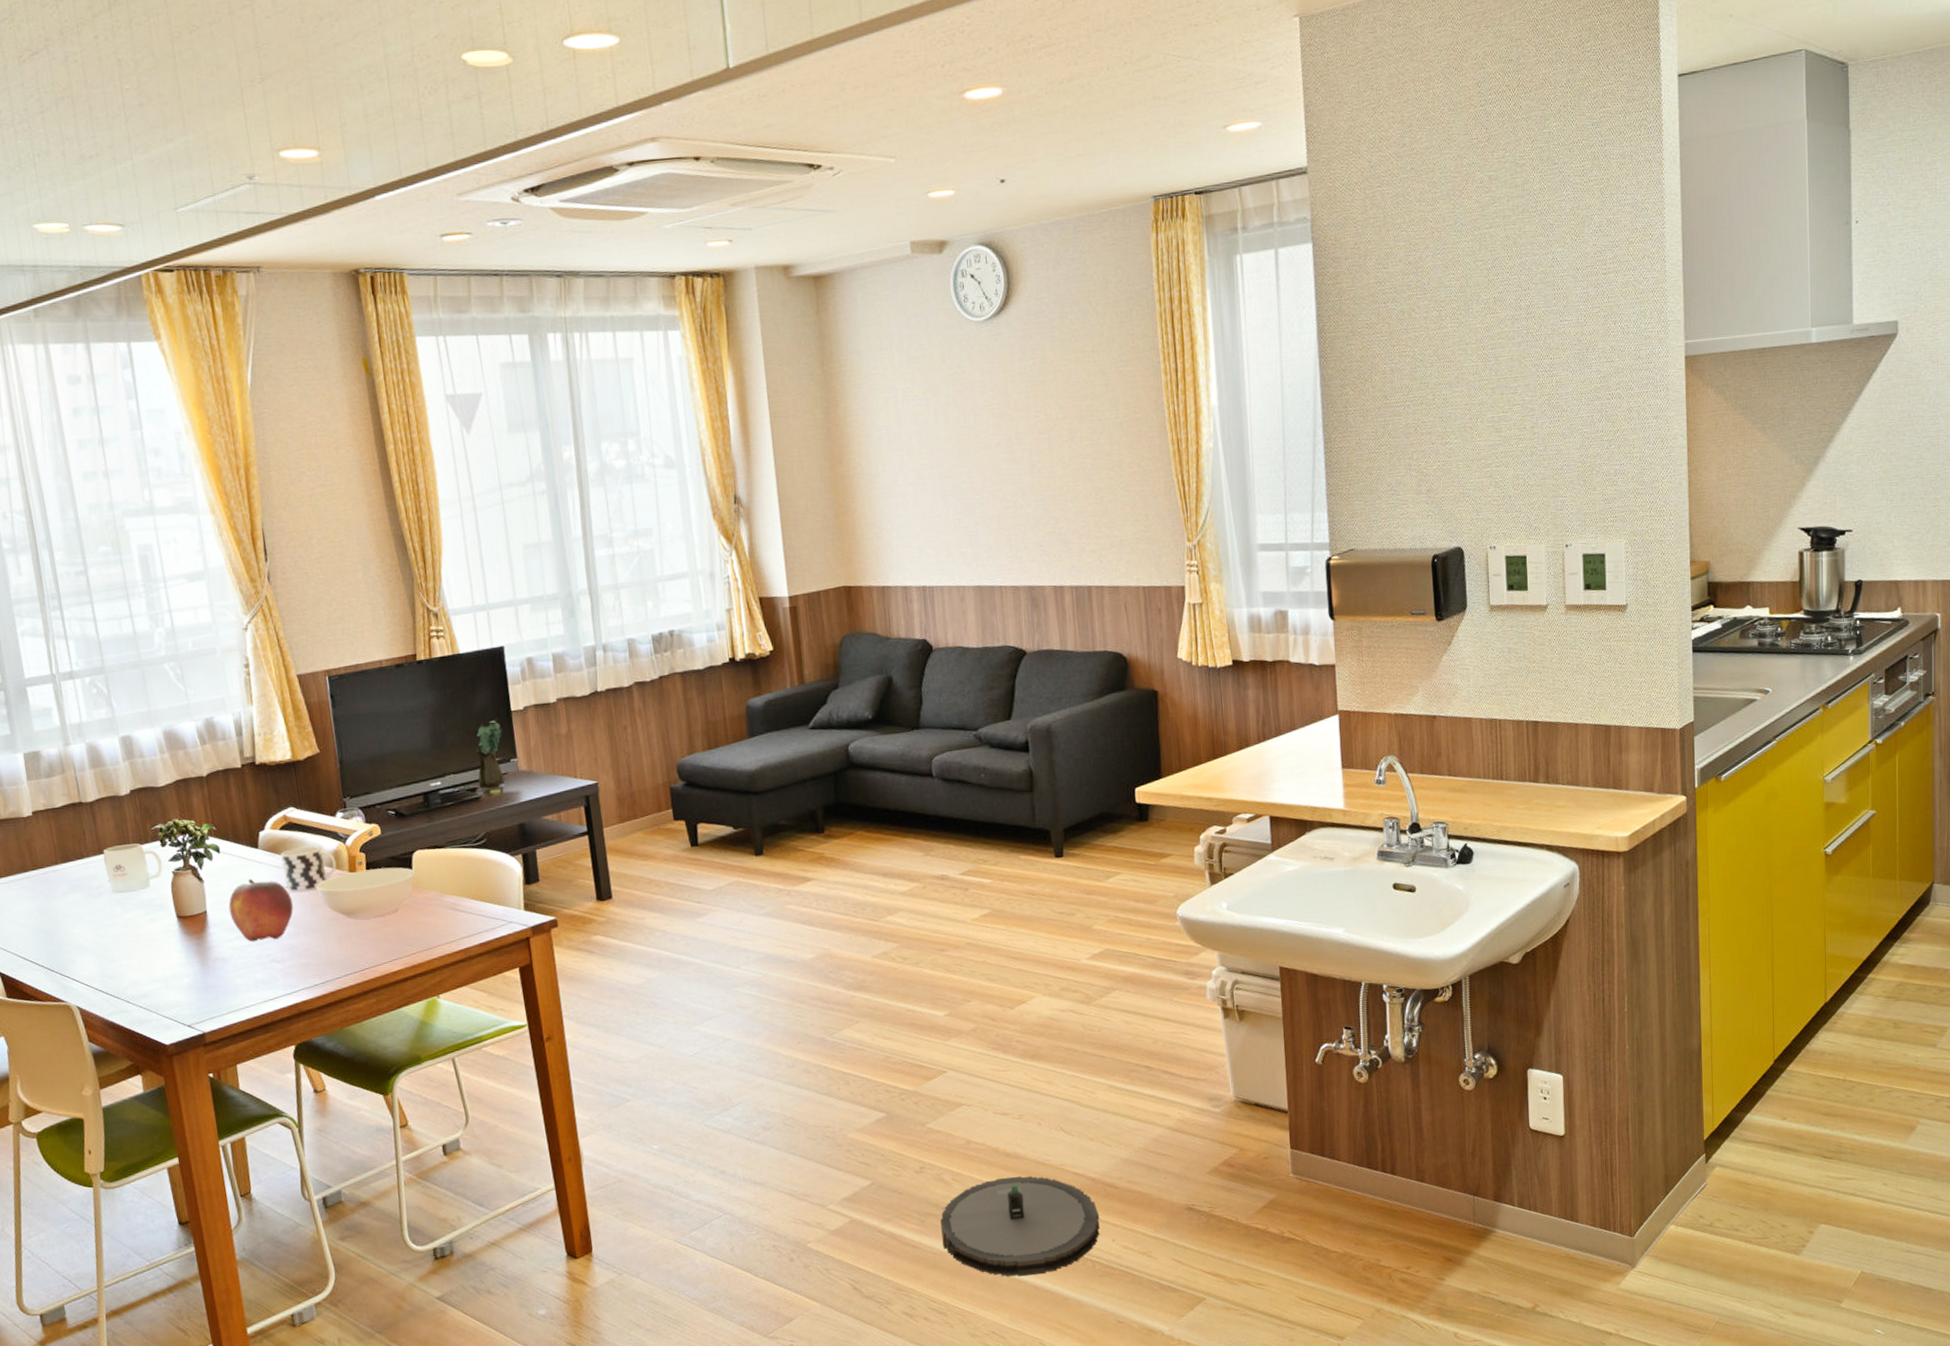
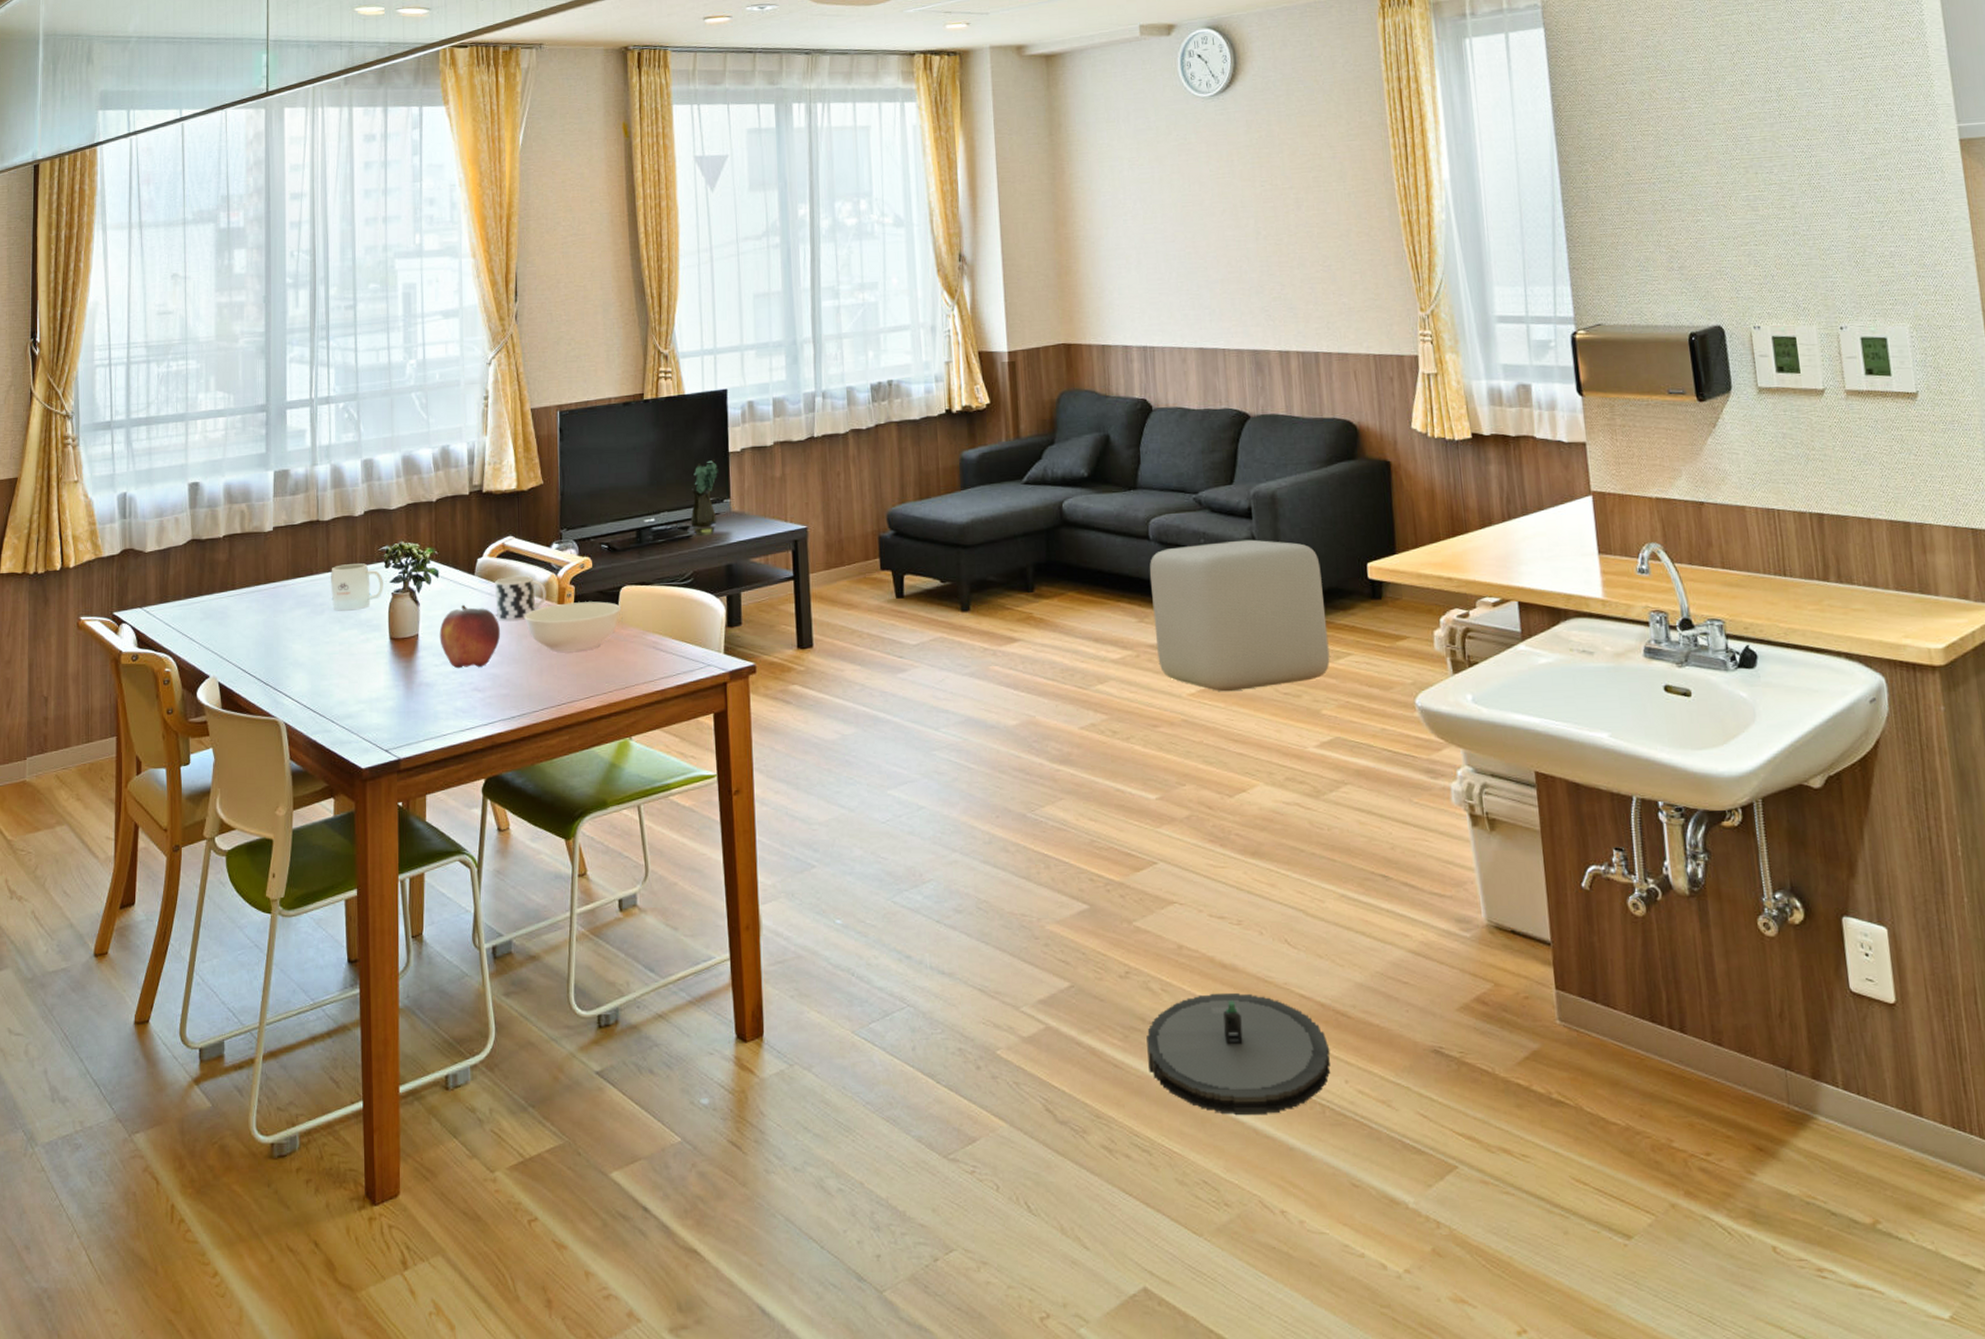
pouf: none [933,771,1101,915] -> present [1149,539,1330,692]

